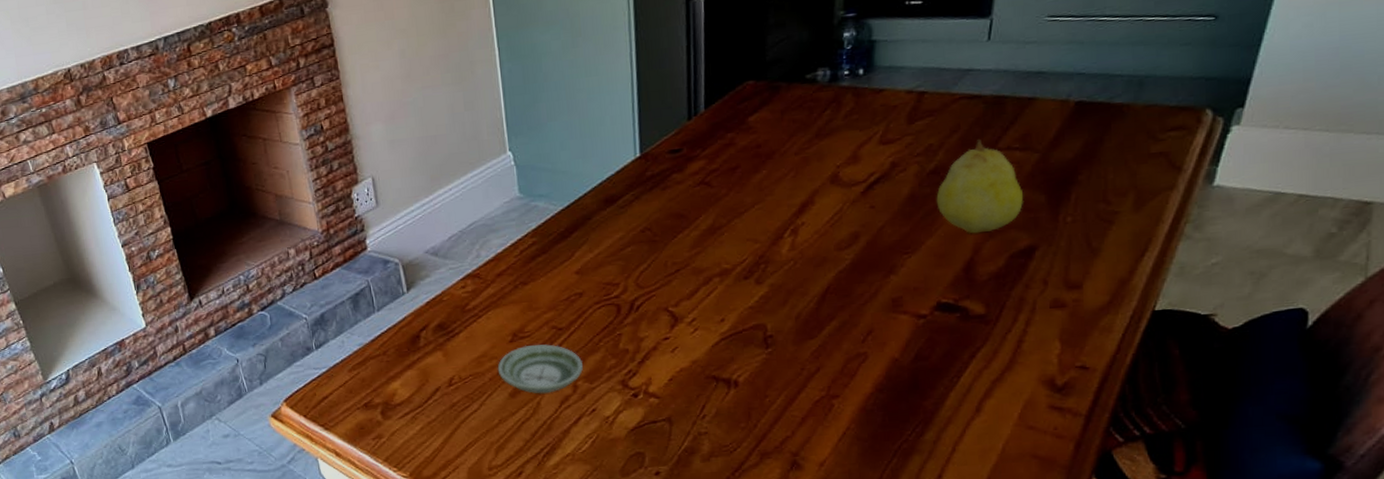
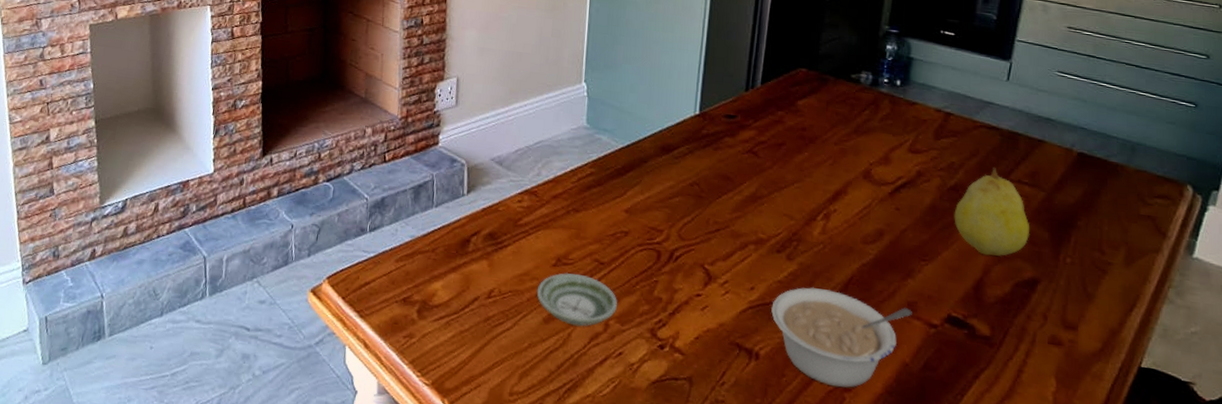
legume: none [745,304,898,397] -> present [771,287,912,388]

